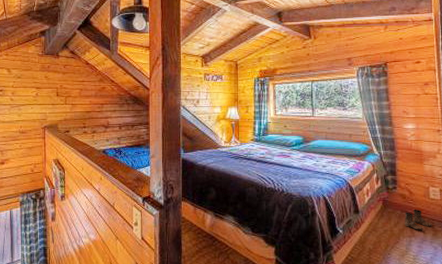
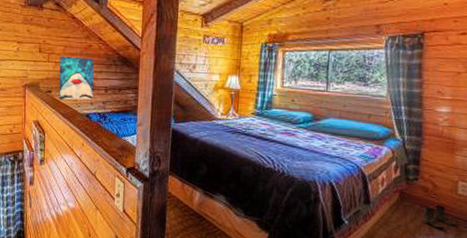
wall art: none [76,98,109,138] -> present [59,56,95,100]

